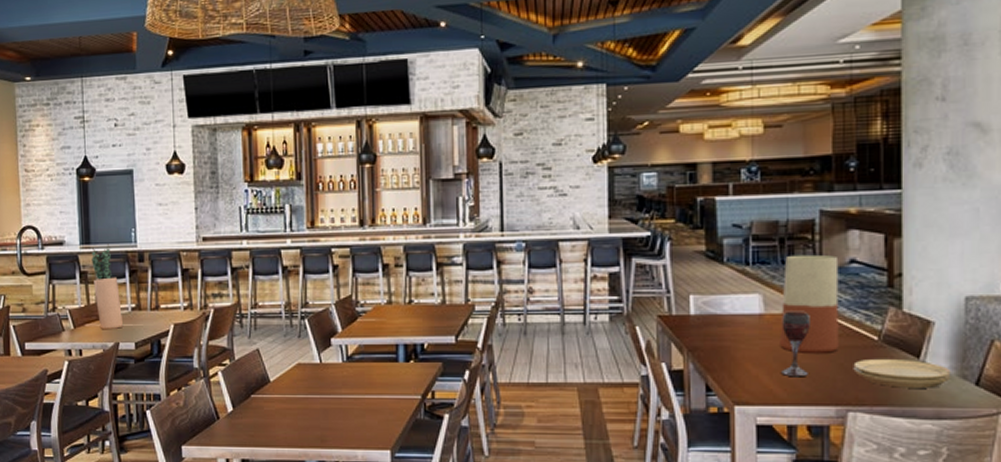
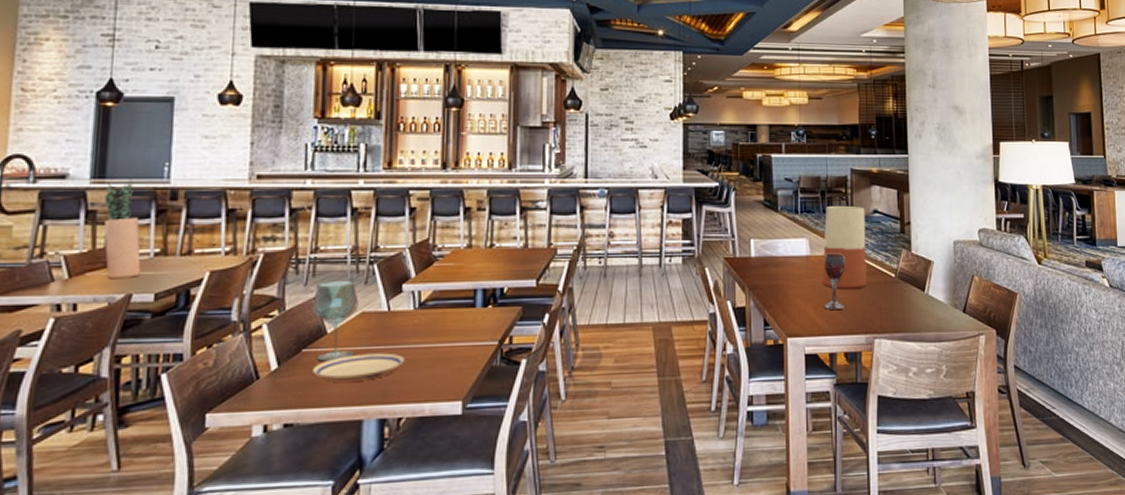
wine glass: none [255,335,294,407] -> present [311,281,359,362]
plate: none [260,401,337,427] -> present [312,353,404,383]
plate: present [853,360,951,388] -> none [877,293,947,317]

